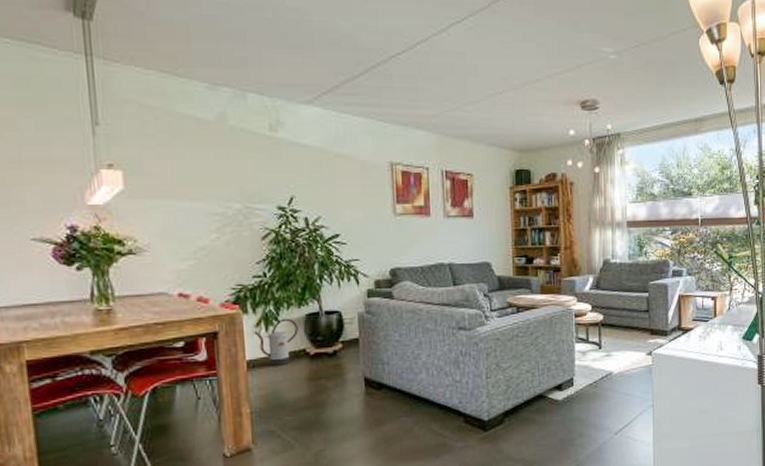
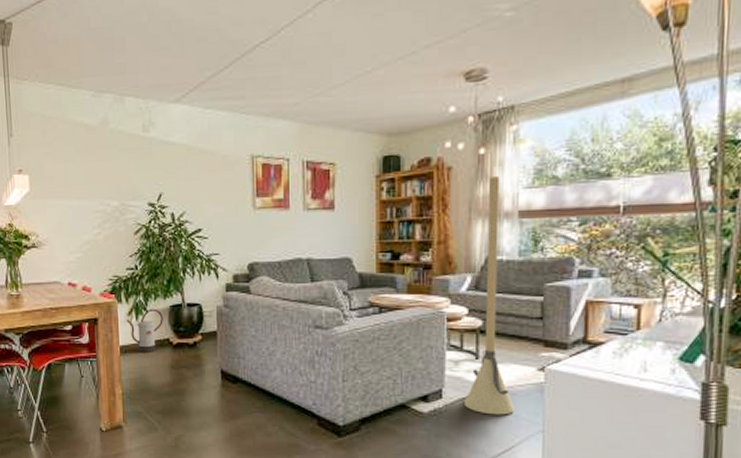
broom: none [591,192,631,397] -> present [463,176,514,415]

